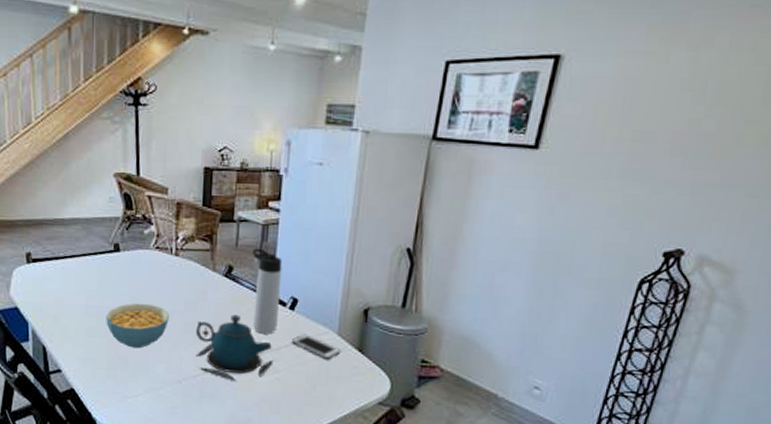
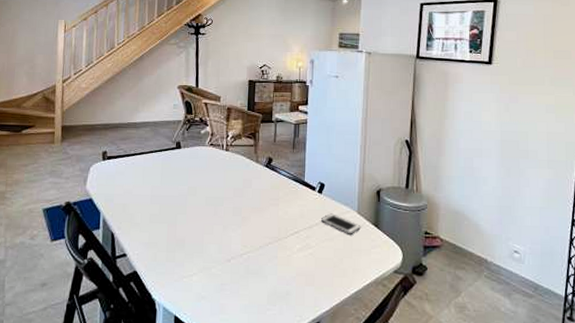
cereal bowl: present [106,303,169,349] -> none [167,191,220,232]
teapot: present [195,314,274,381] -> none [242,199,307,257]
thermos bottle: present [252,248,283,335] -> none [287,143,311,215]

